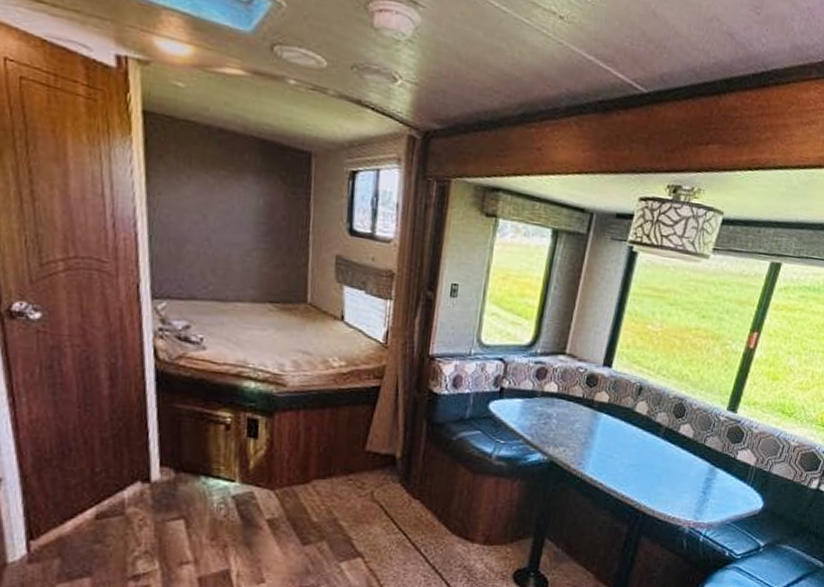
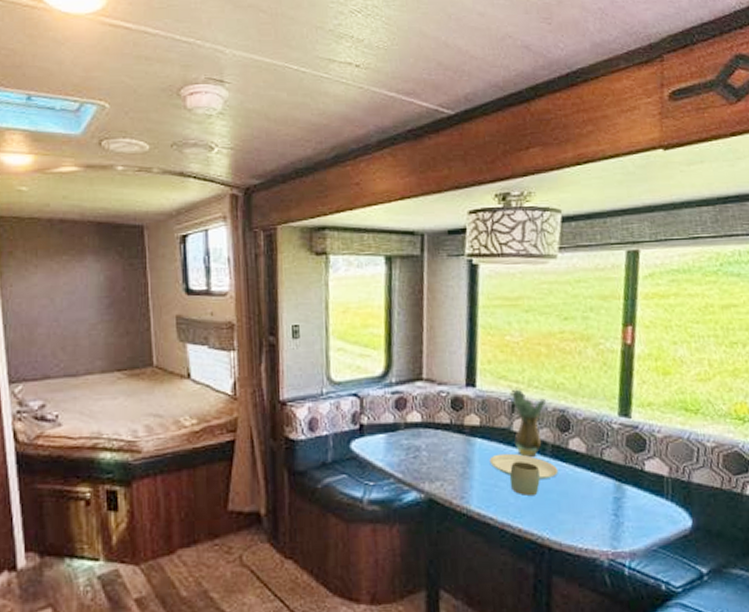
plate: none [609,429,666,457] -> present [489,453,559,480]
mug: none [622,439,650,468] -> present [509,462,540,495]
vase: none [634,372,670,436] -> present [510,387,547,457]

